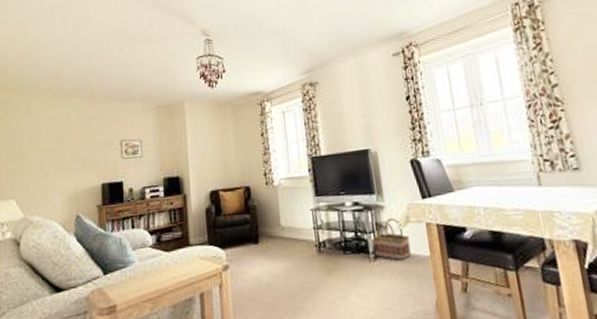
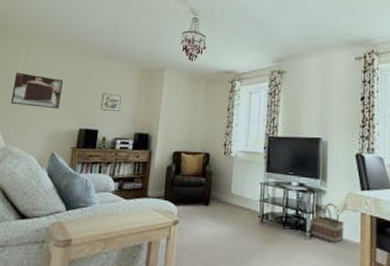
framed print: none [19,132,75,170] -> present [10,72,64,109]

